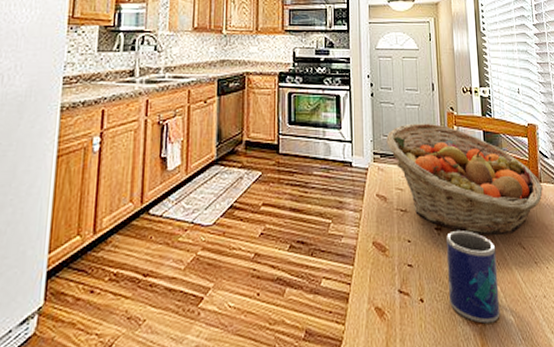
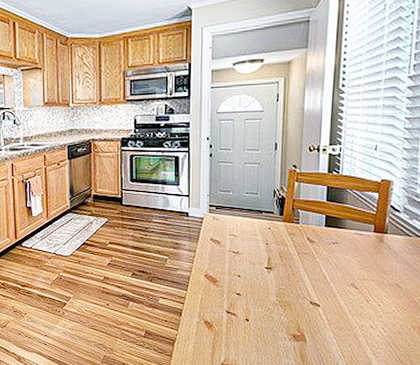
fruit basket: present [386,123,543,235] -> none [223,179,388,276]
mug: present [445,231,500,324] -> none [272,271,326,342]

